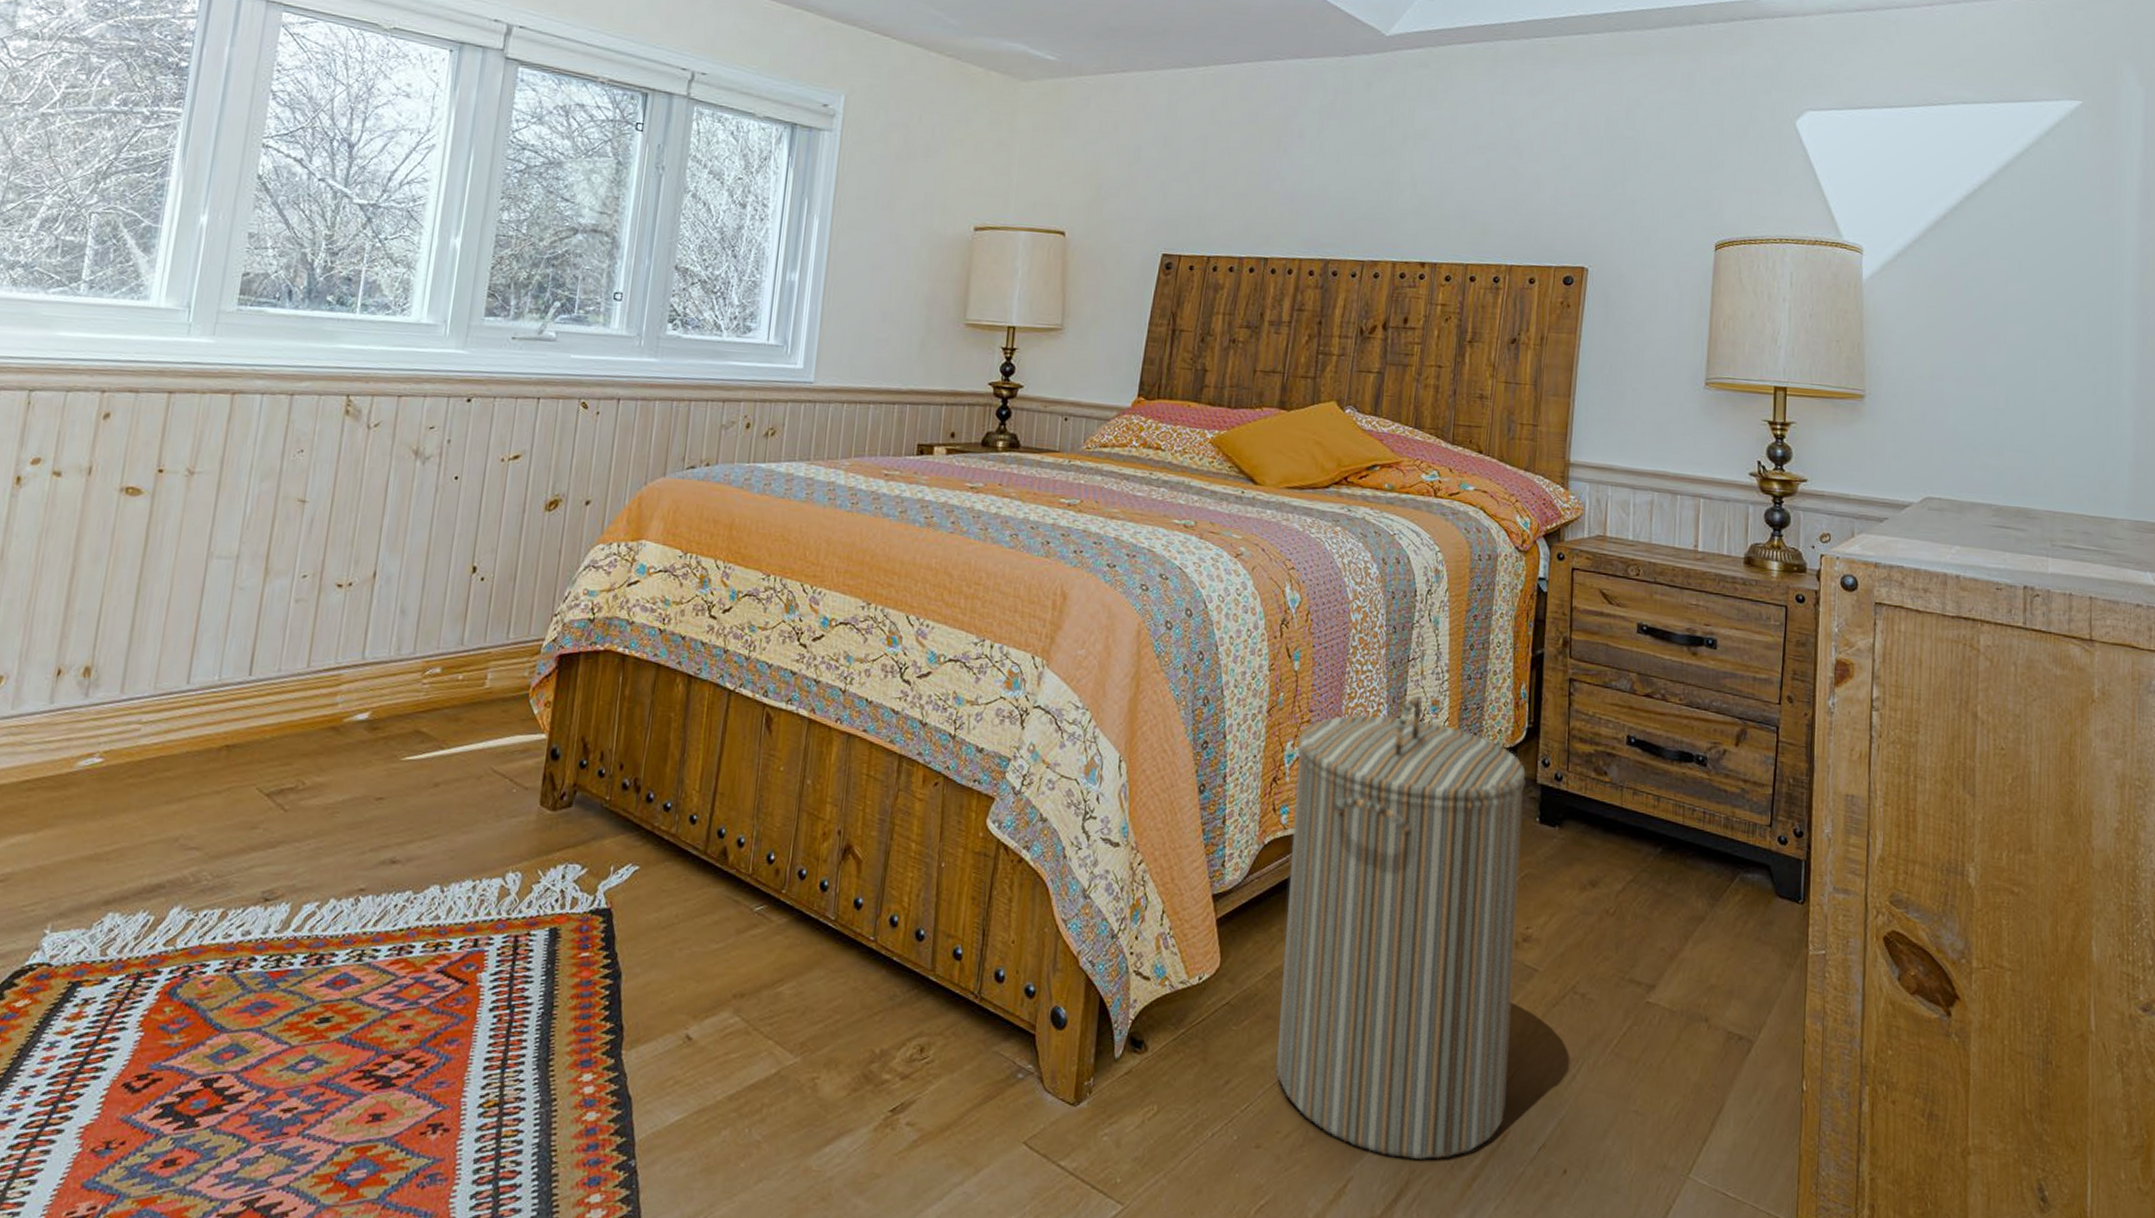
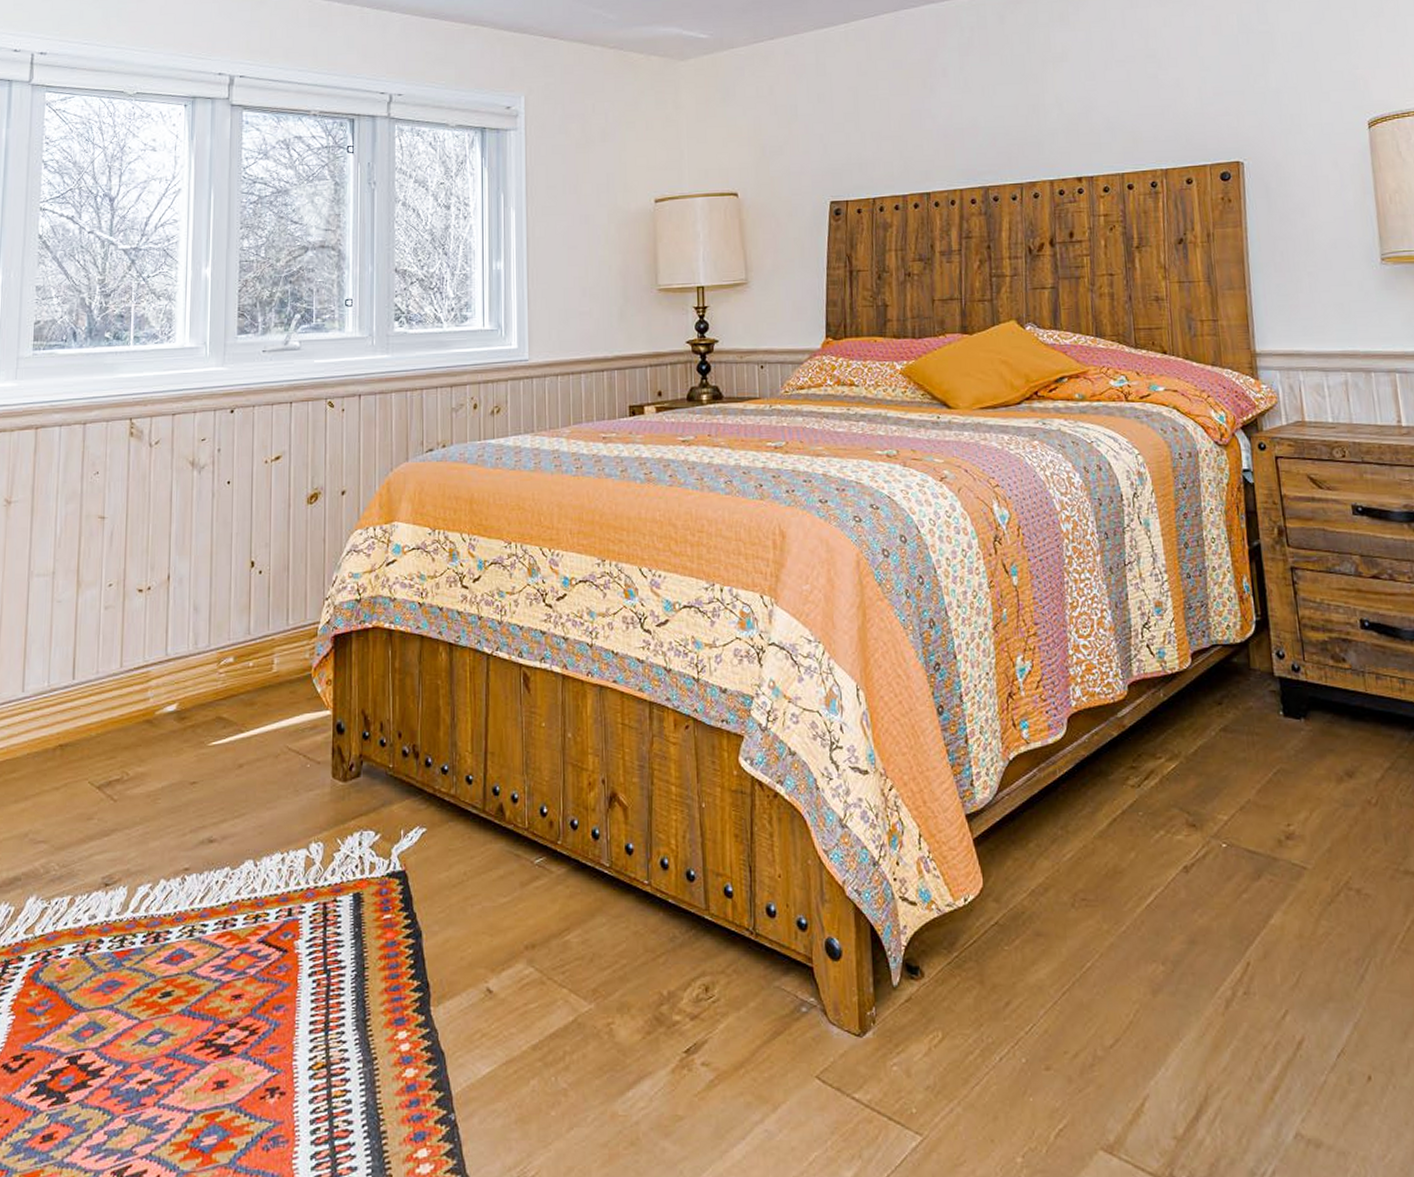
laundry hamper: present [1276,696,1526,1160] -> none [1027,600,1297,1074]

